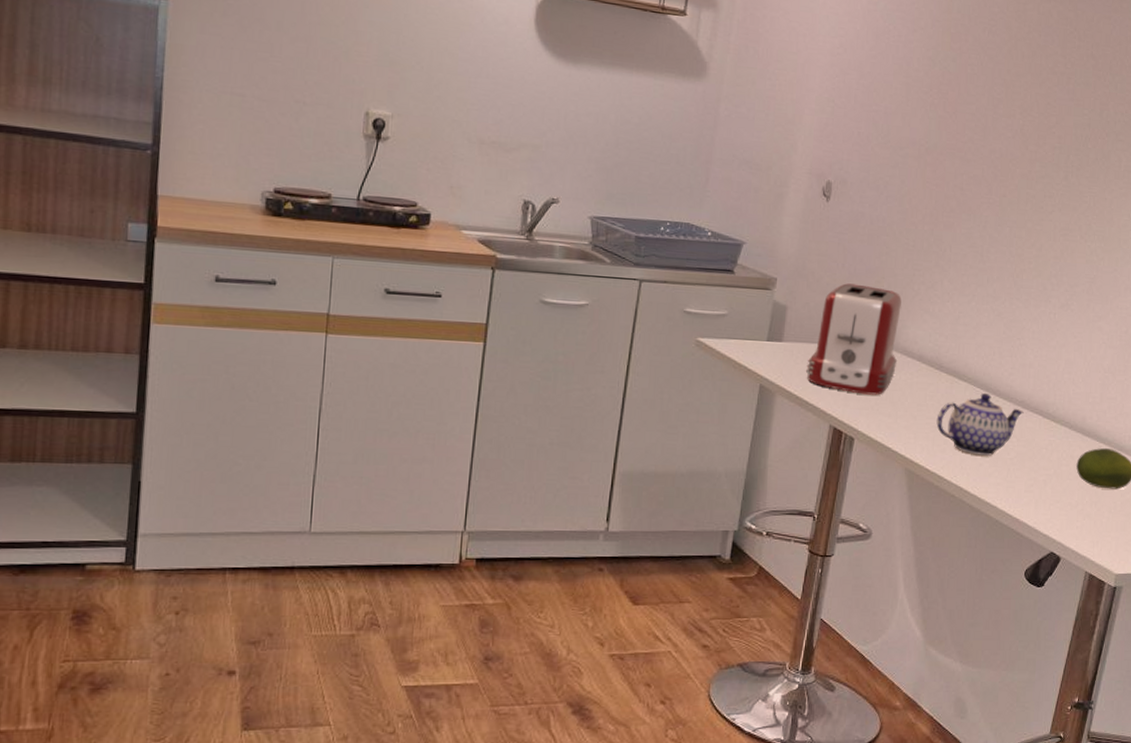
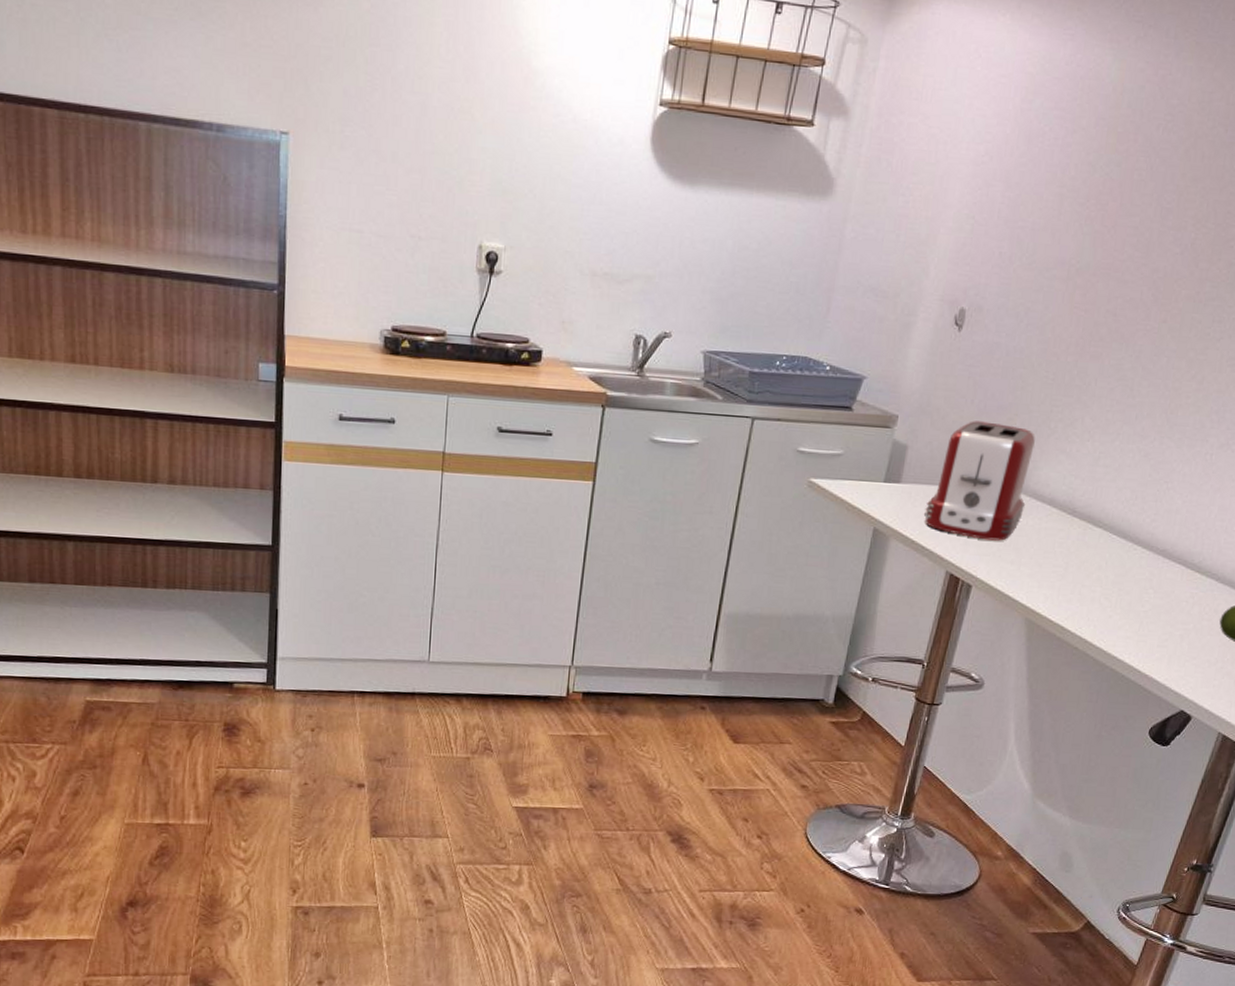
teapot: present [936,392,1024,456] -> none [1063,540,1165,608]

